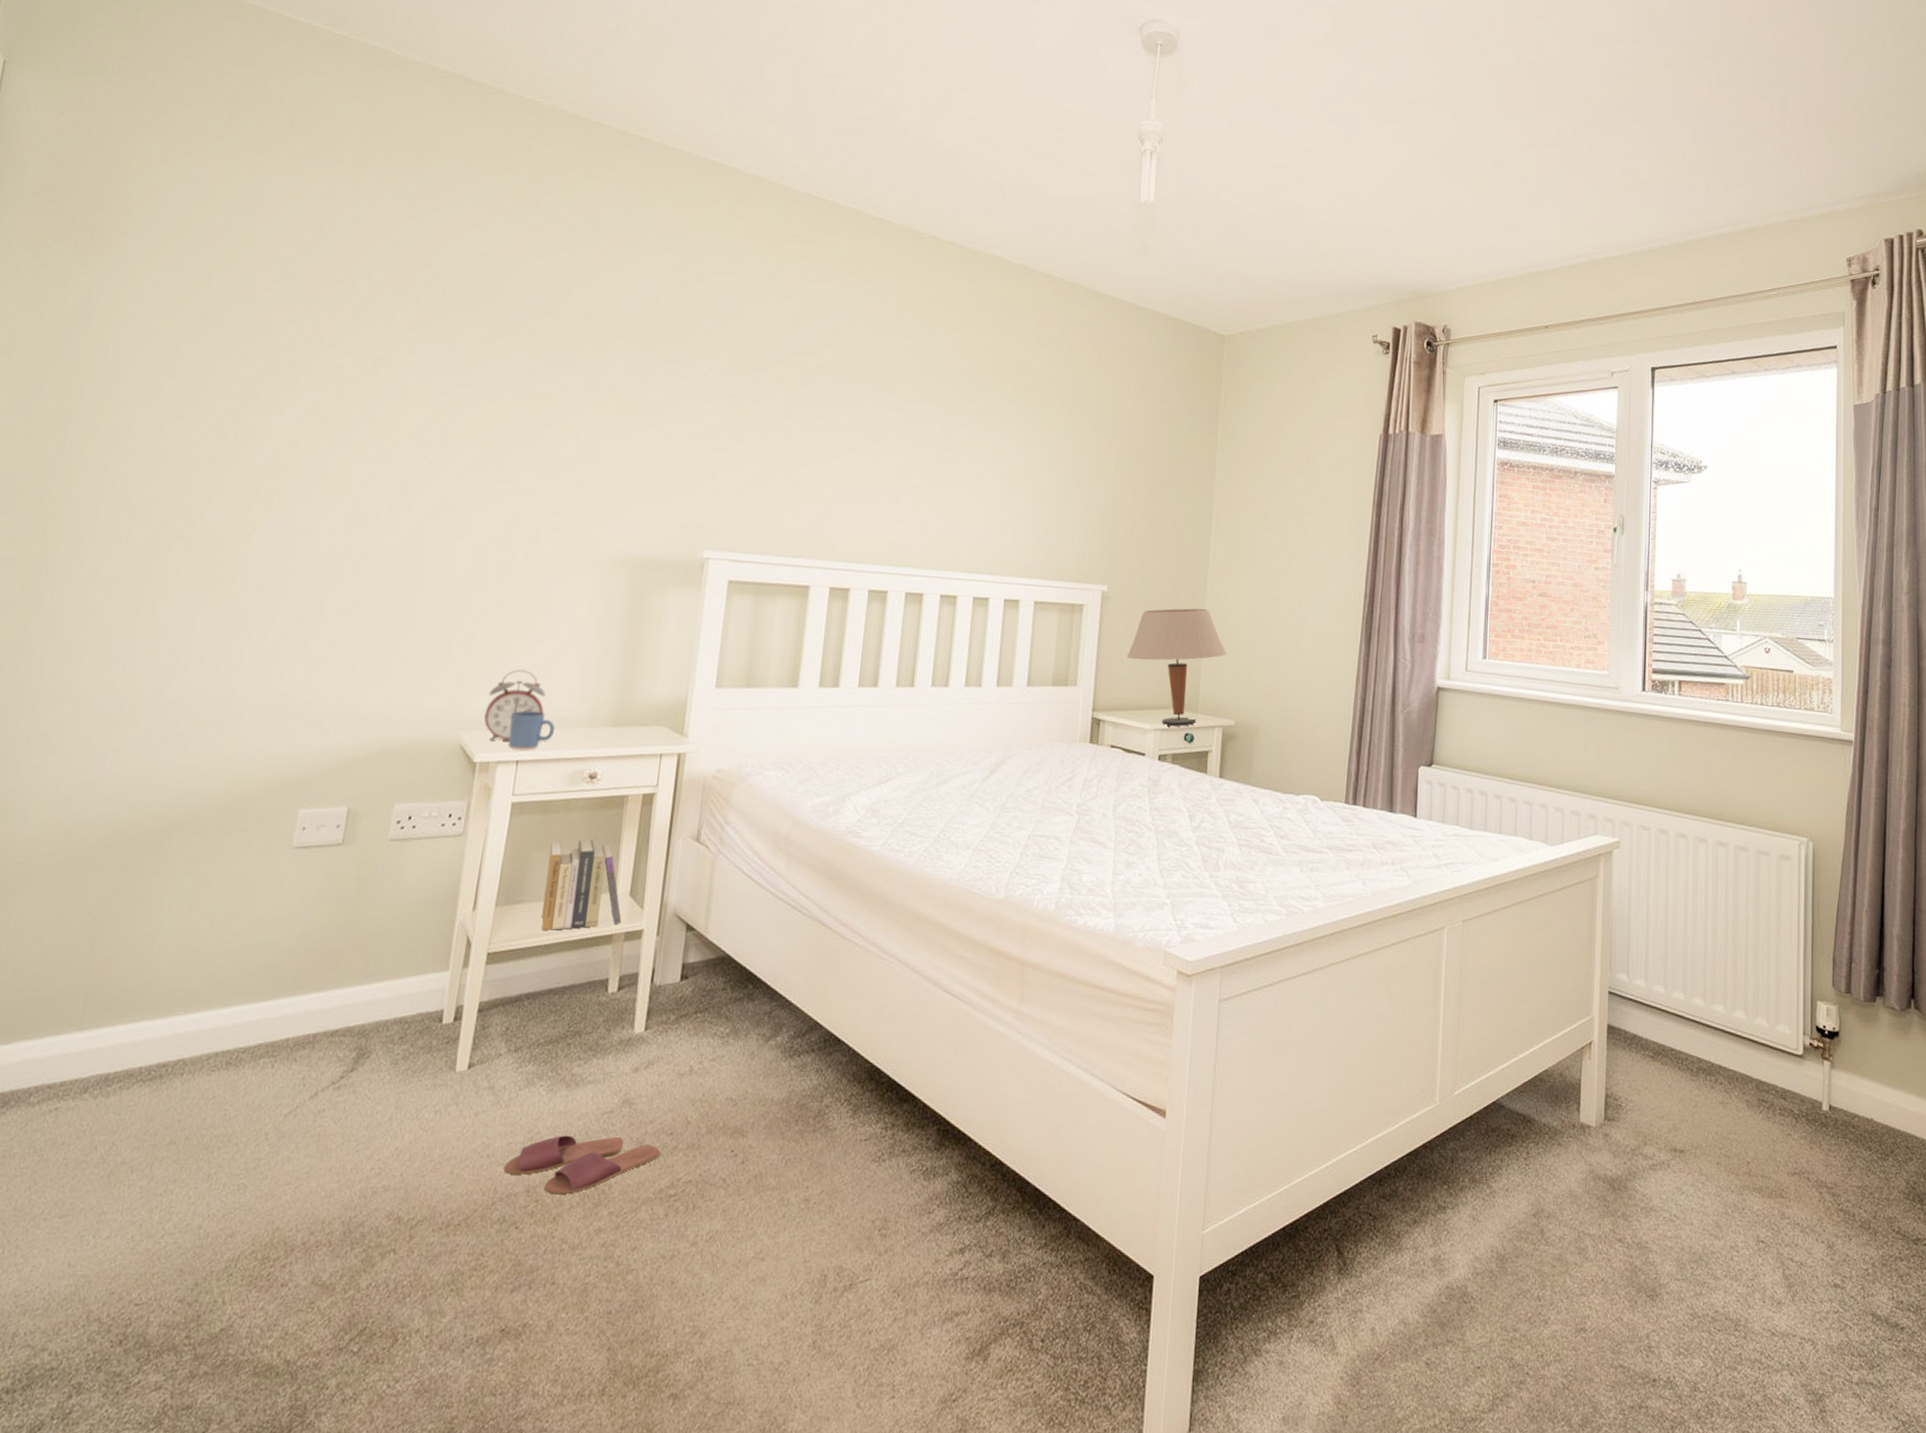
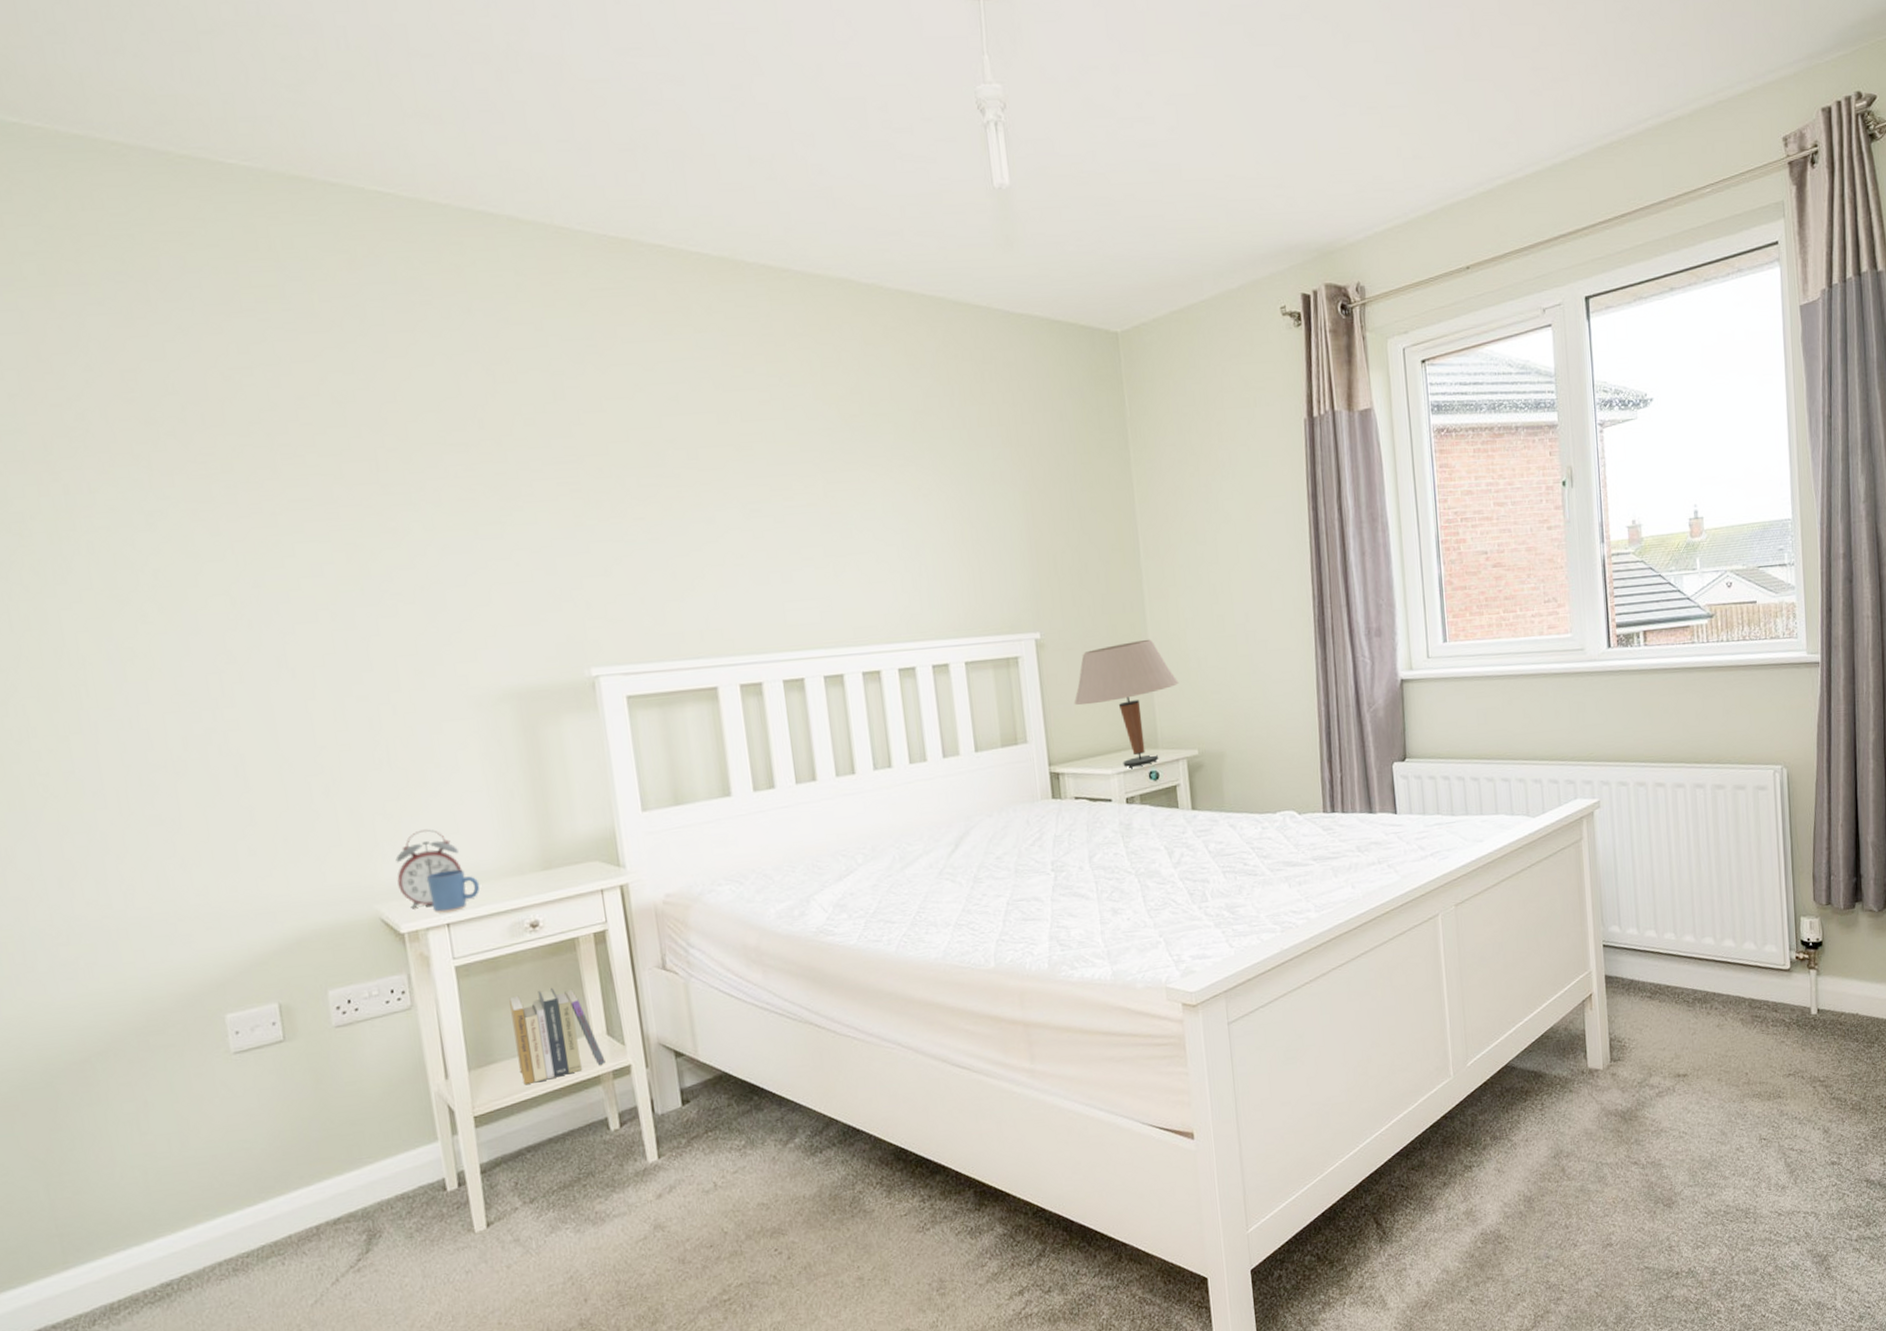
slippers: present [504,1135,661,1195] -> none [551,1259,705,1323]

